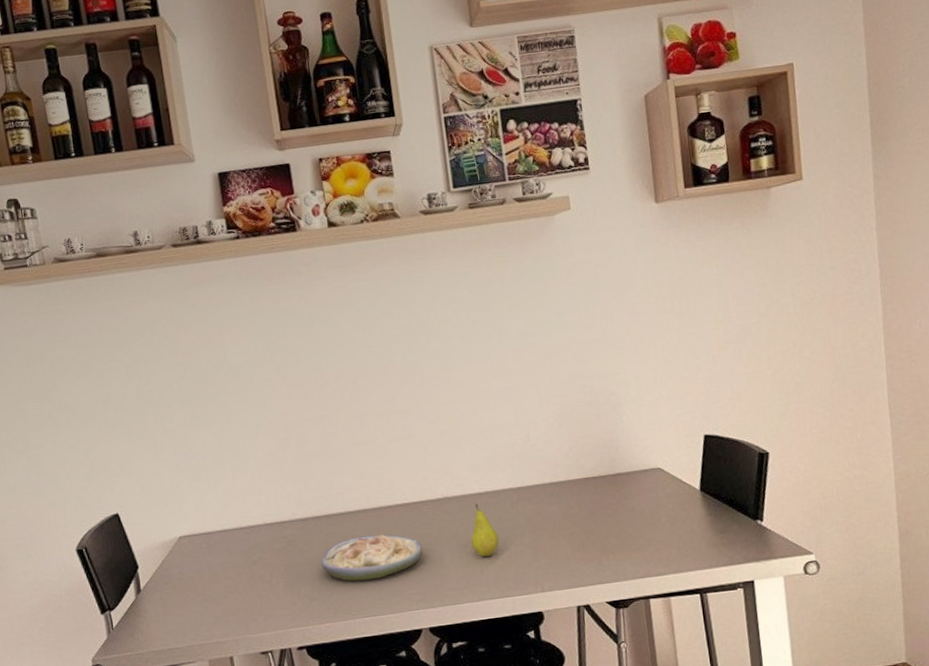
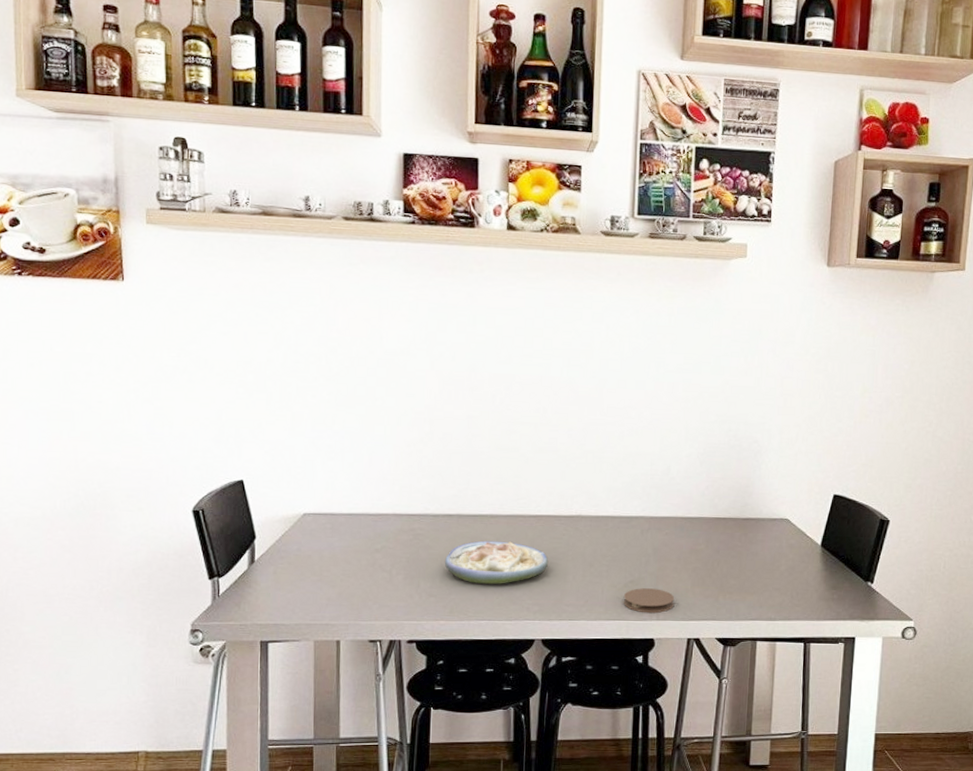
fruit: present [471,504,499,557] -> none [597,526,624,579]
coaster: none [504,559,558,587] -> present [623,588,675,614]

